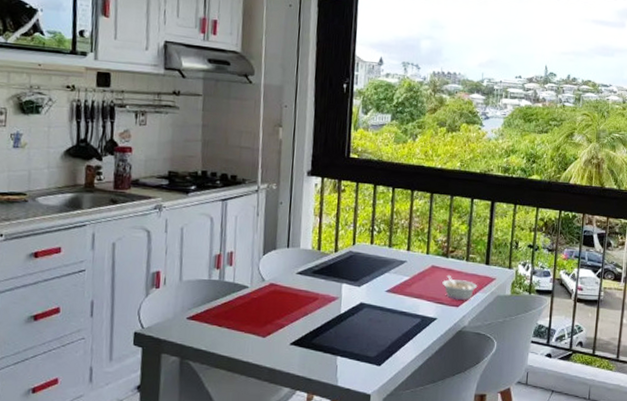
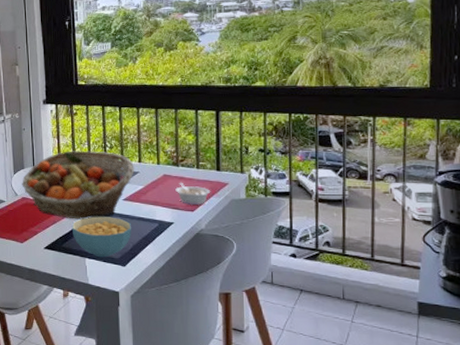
fruit basket: none [271,232,402,312] -> present [22,151,134,220]
cereal bowl: none [325,309,393,356] -> present [71,216,132,258]

